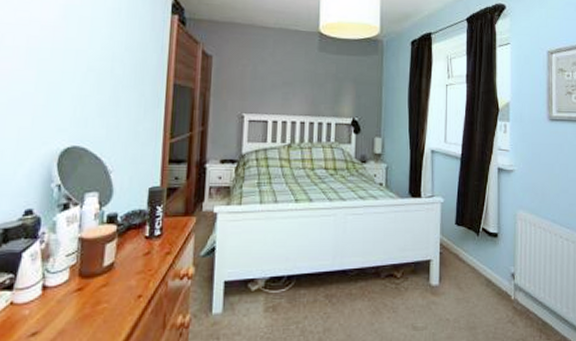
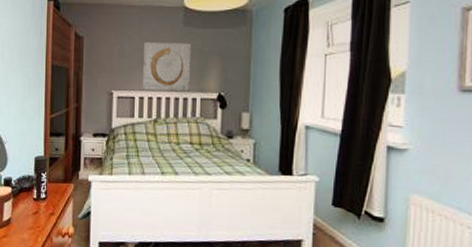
wall art: none [275,64,327,116] -> present [142,42,192,92]

